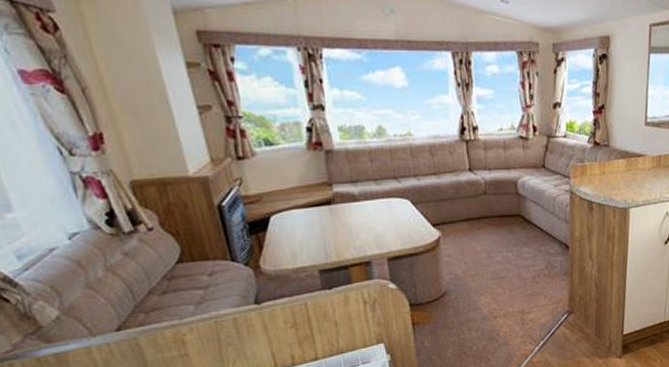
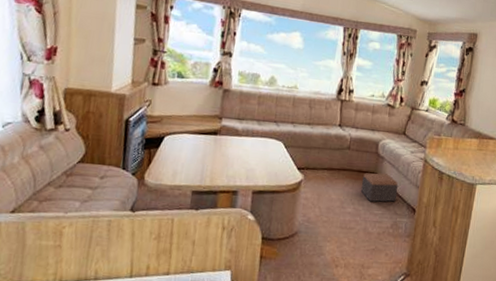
footstool: none [505,214,547,246] -> present [360,173,399,202]

